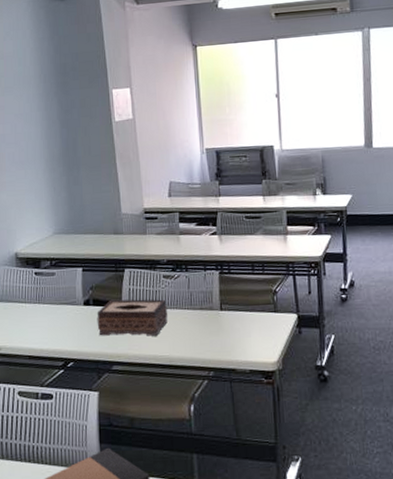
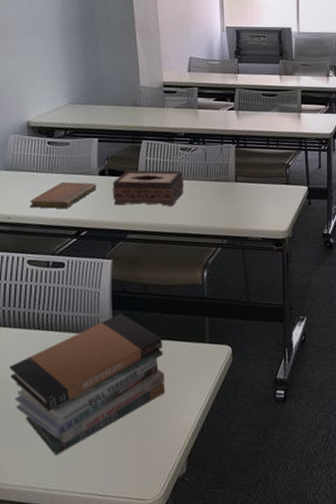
notebook: none [19,312,82,340] -> present [30,181,97,209]

